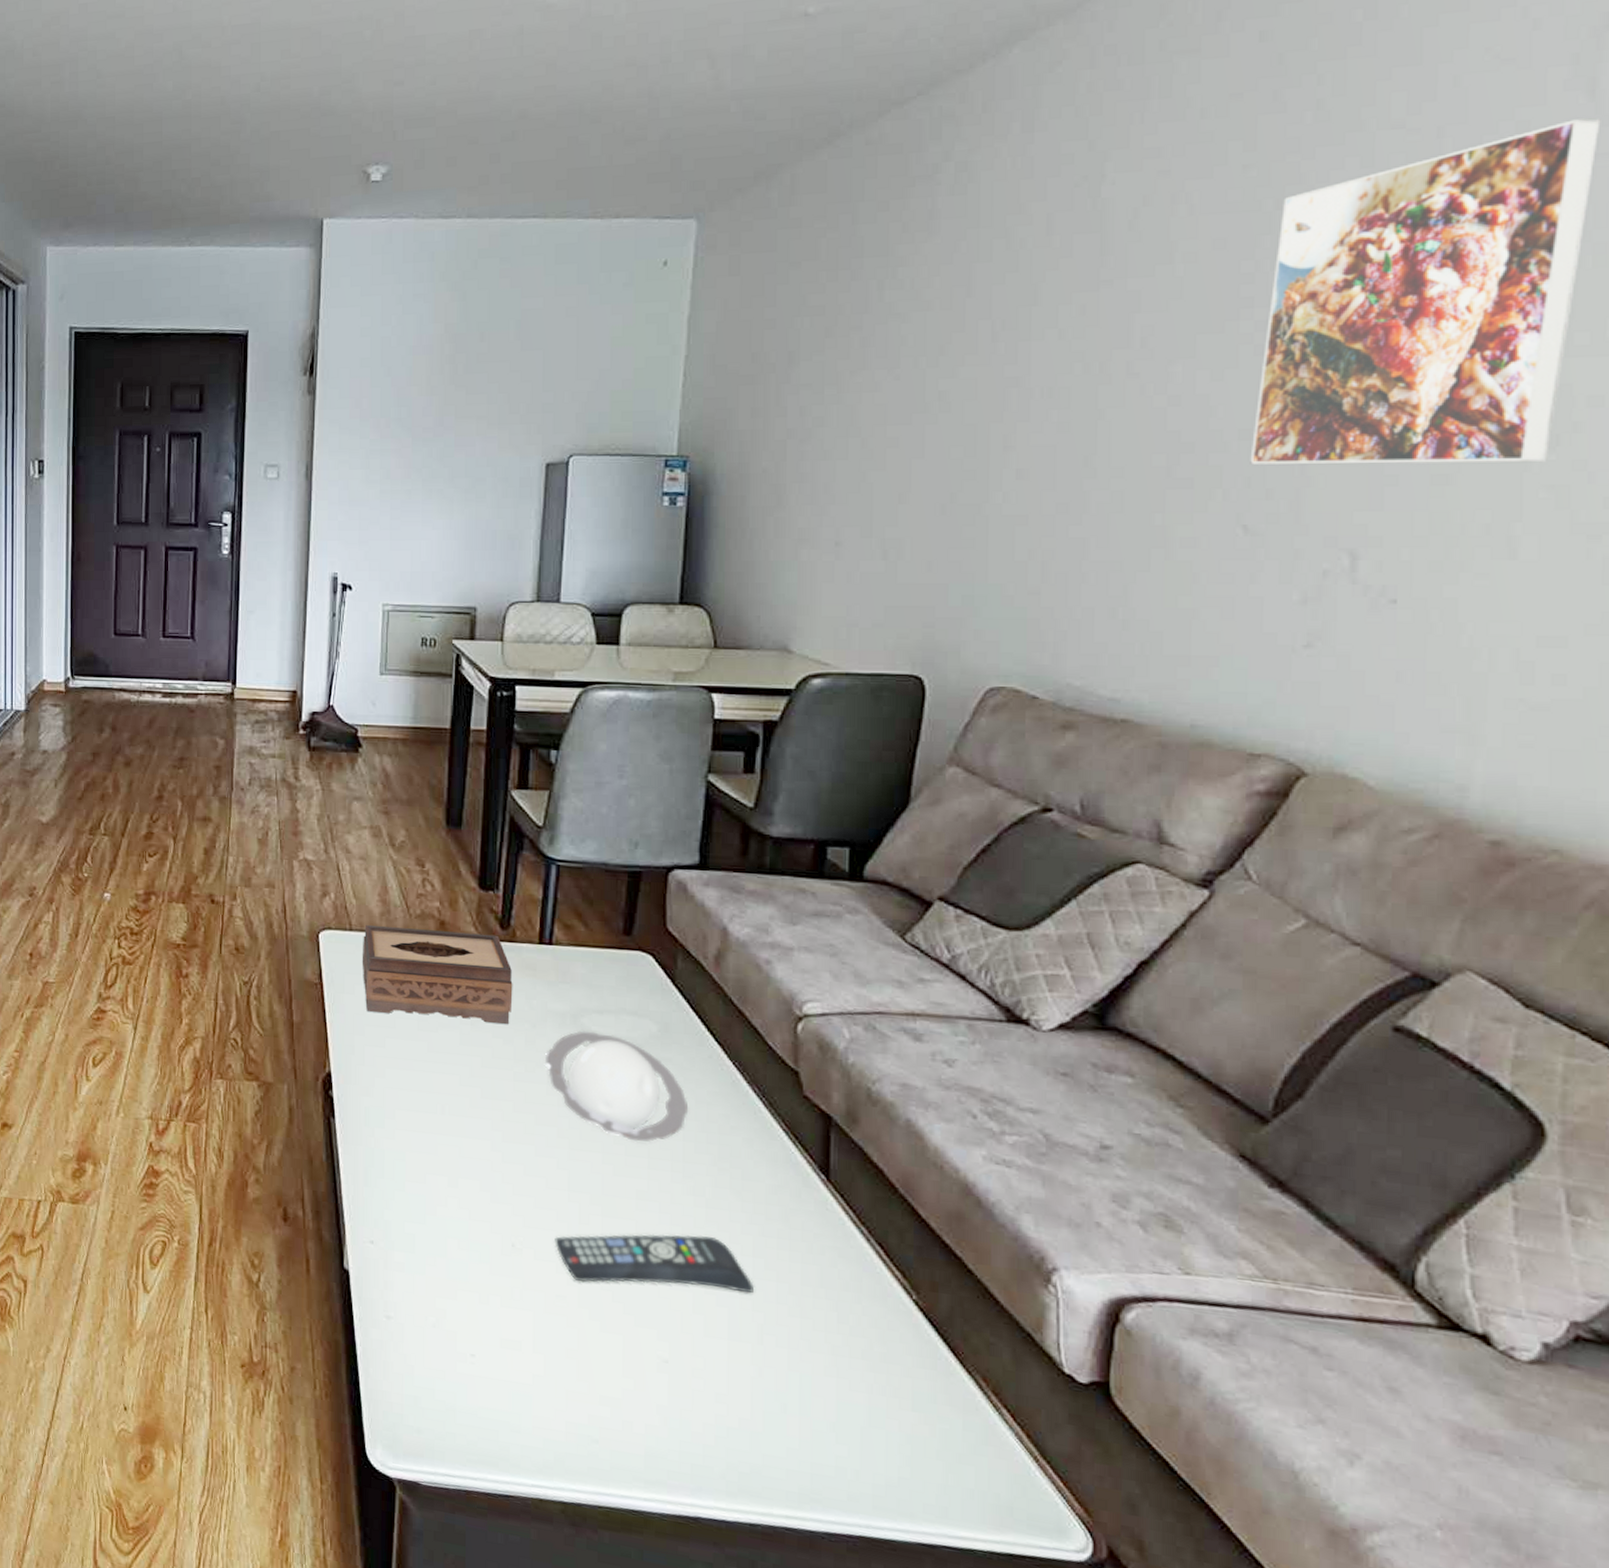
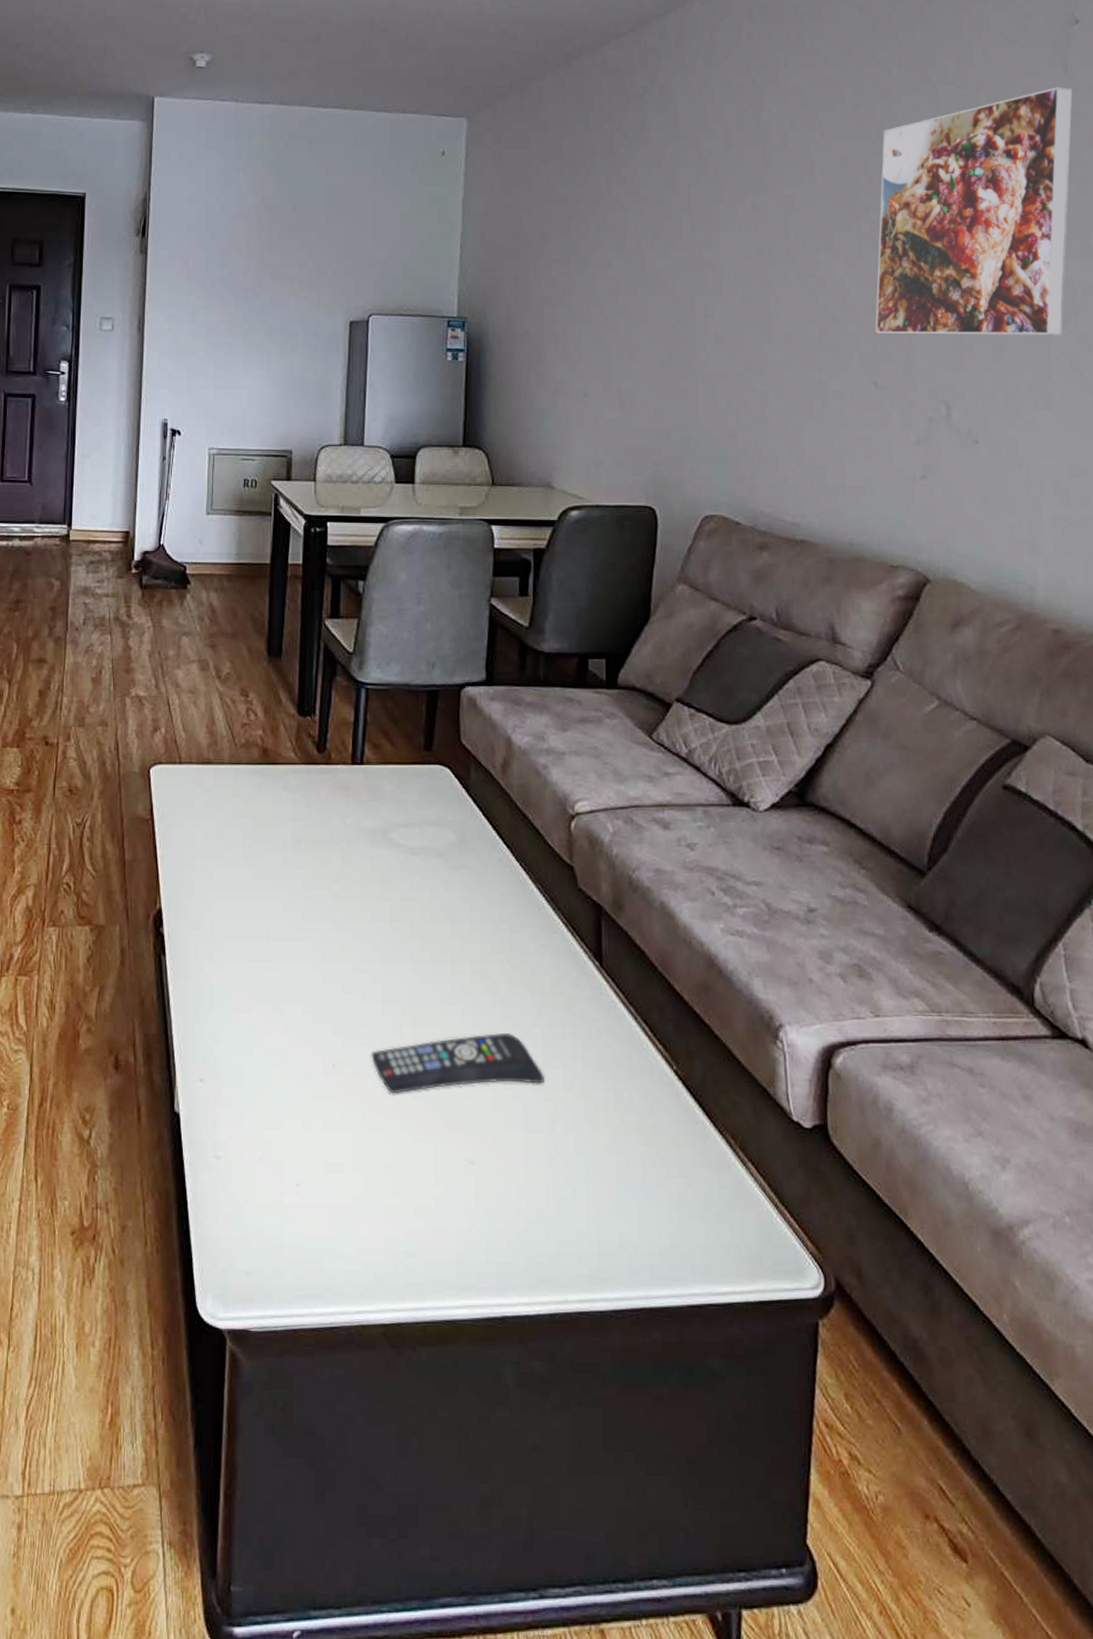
tissue box: present [362,924,513,1025] -> none [191,756,330,846]
decorative bowl: present [544,1030,689,1143] -> none [358,845,484,948]

